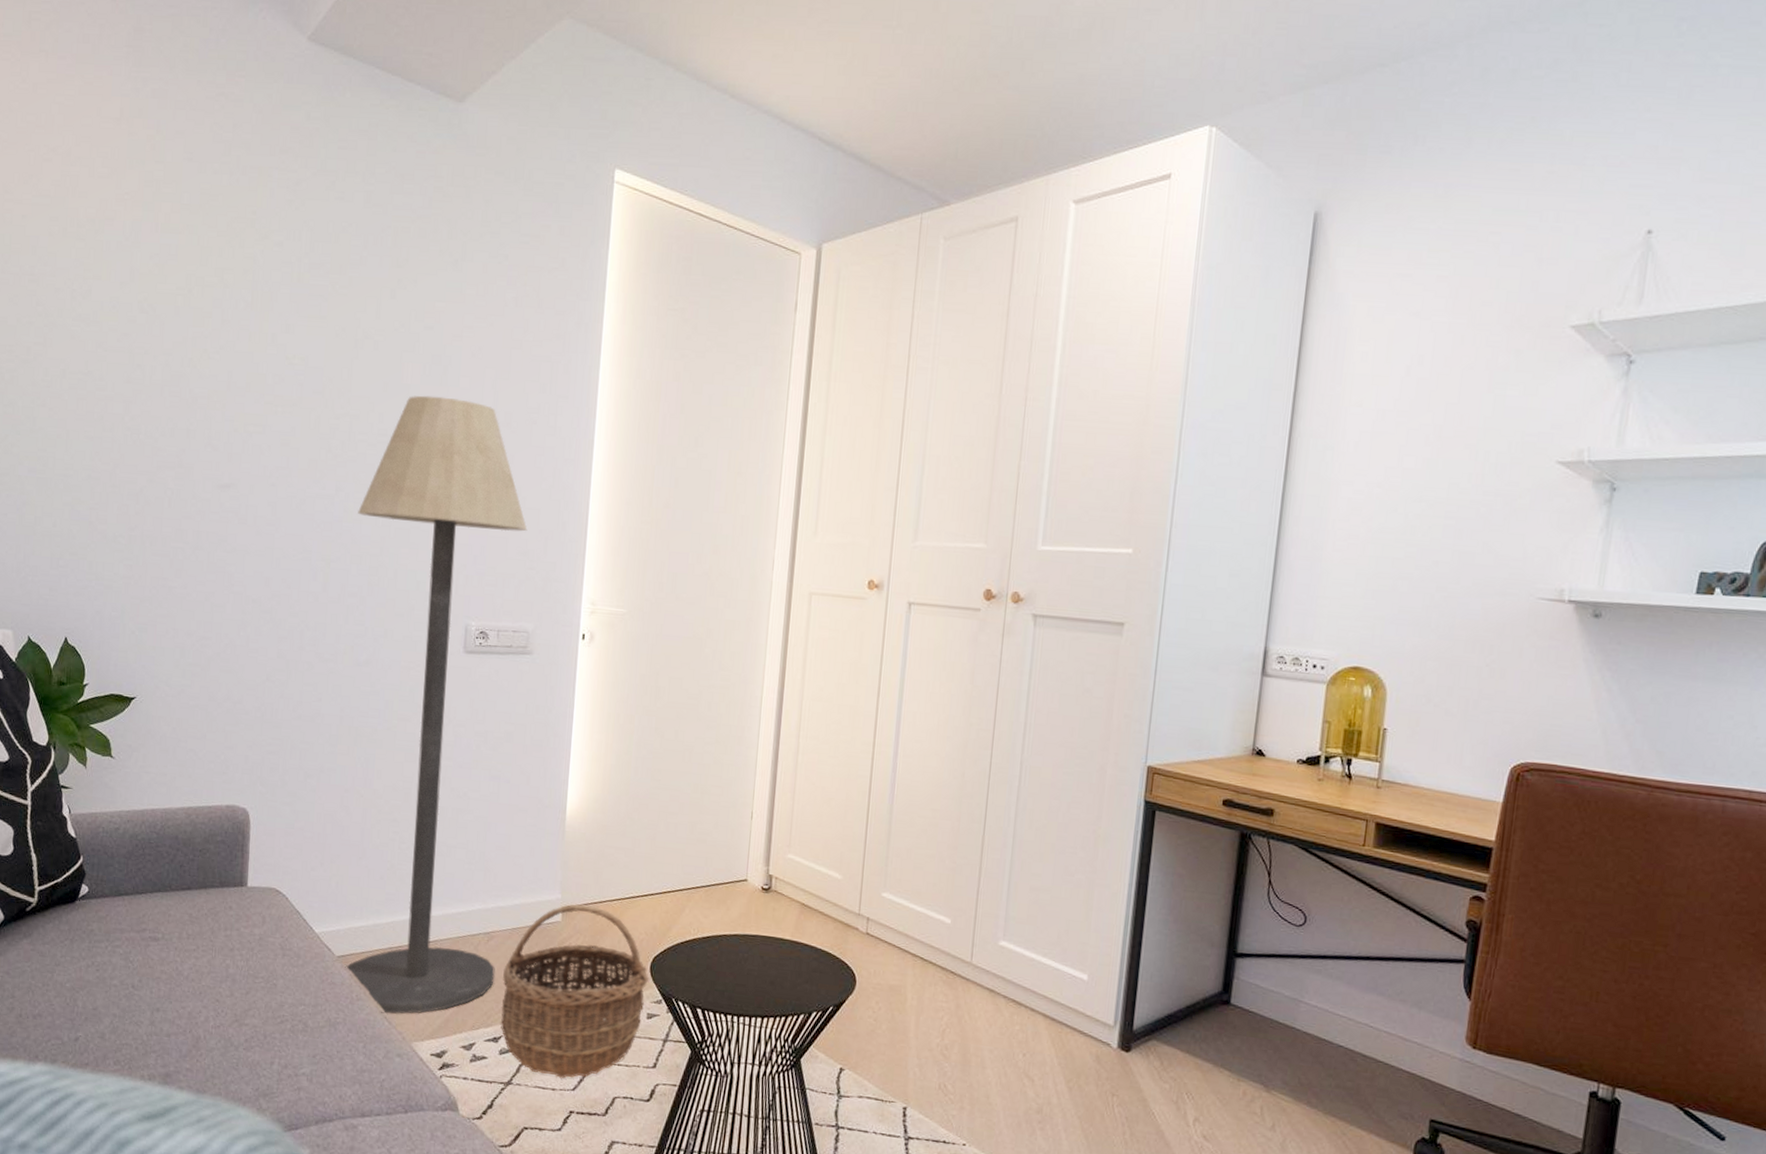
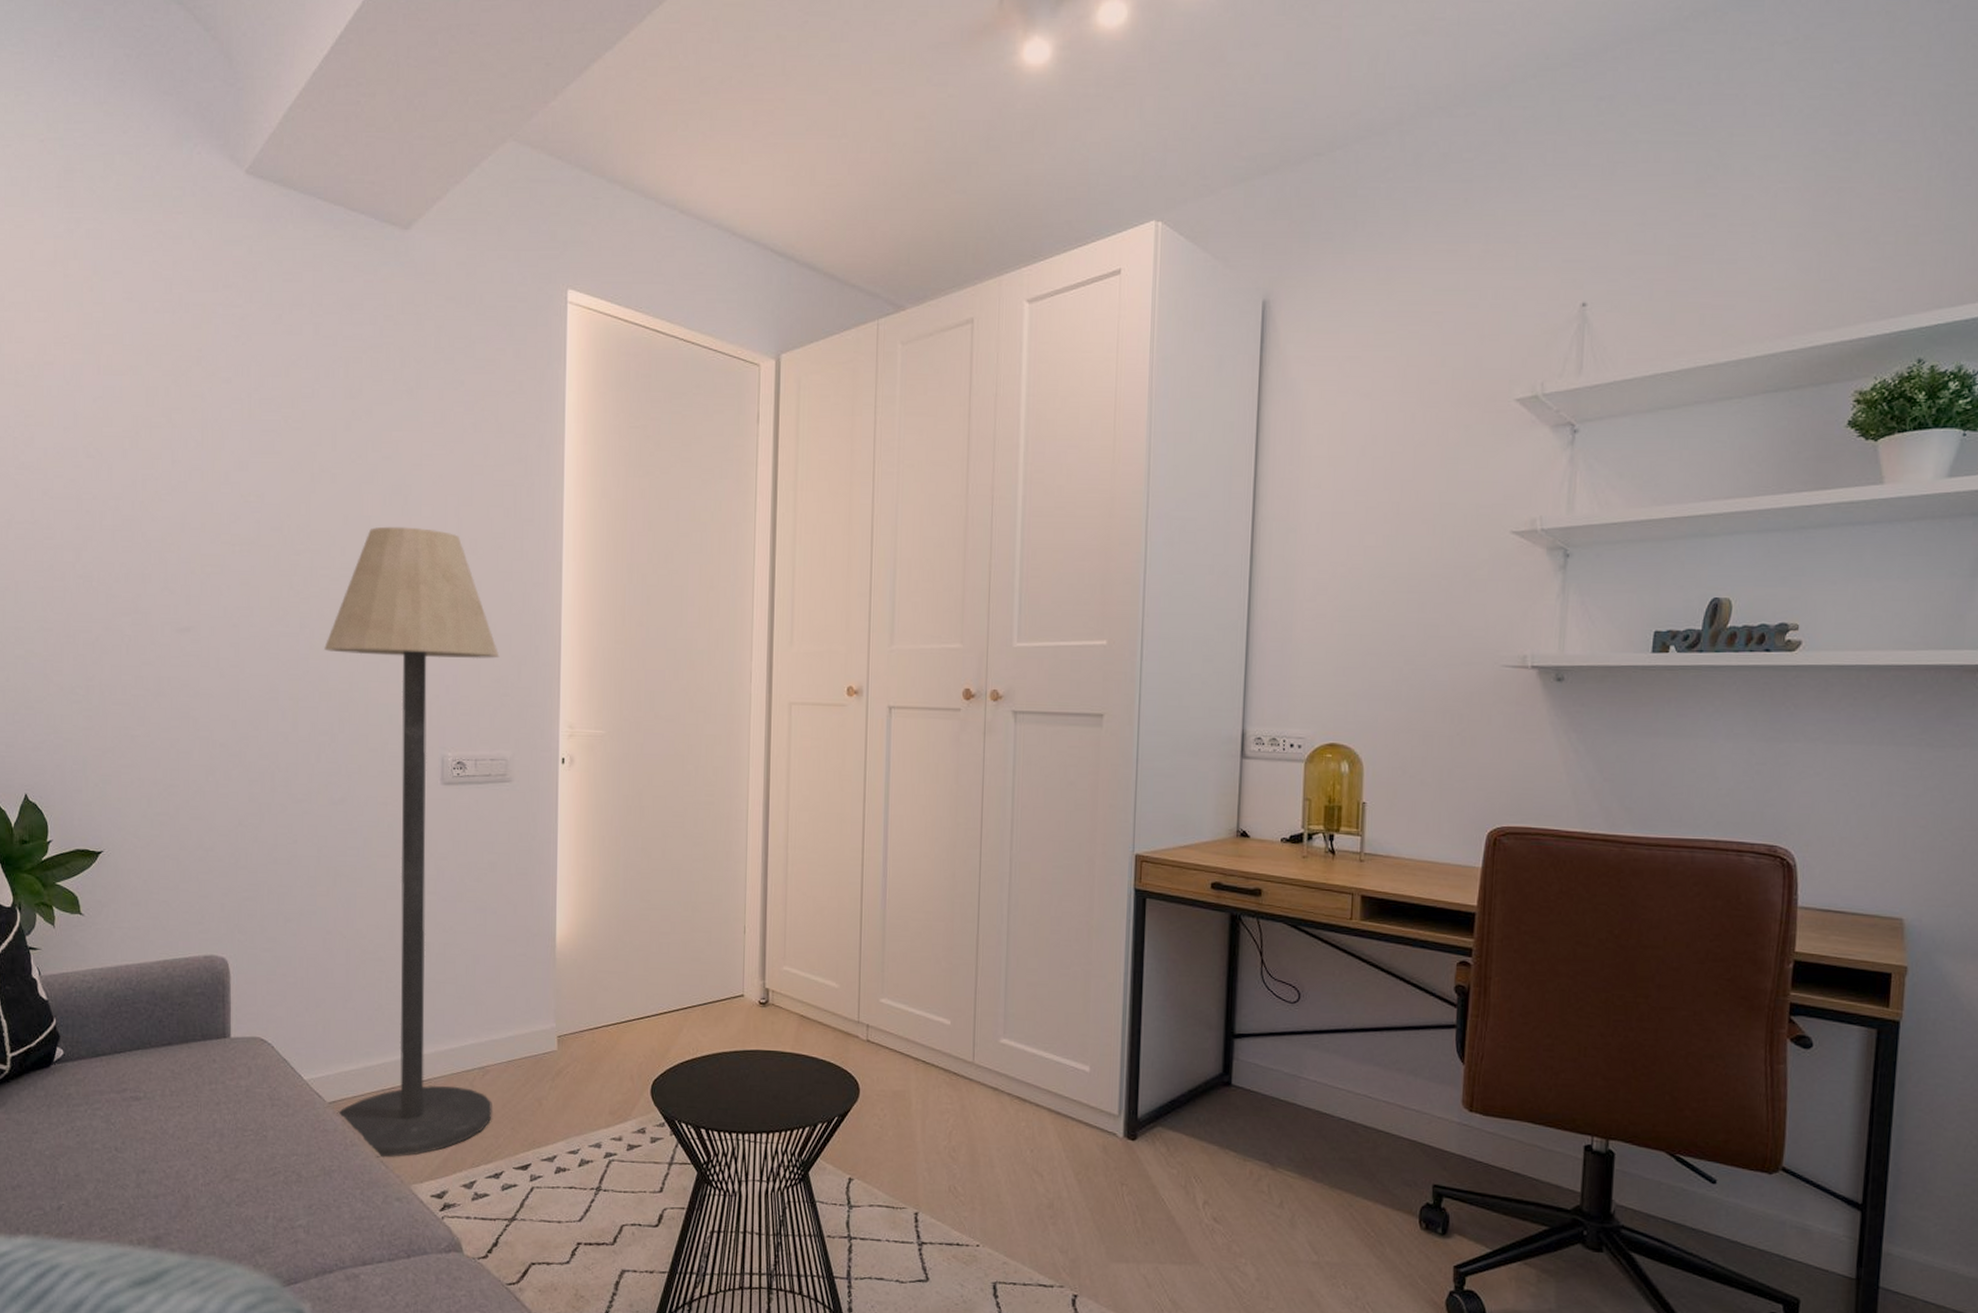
wicker basket: present [501,904,649,1078] -> none [500,1032,650,1210]

